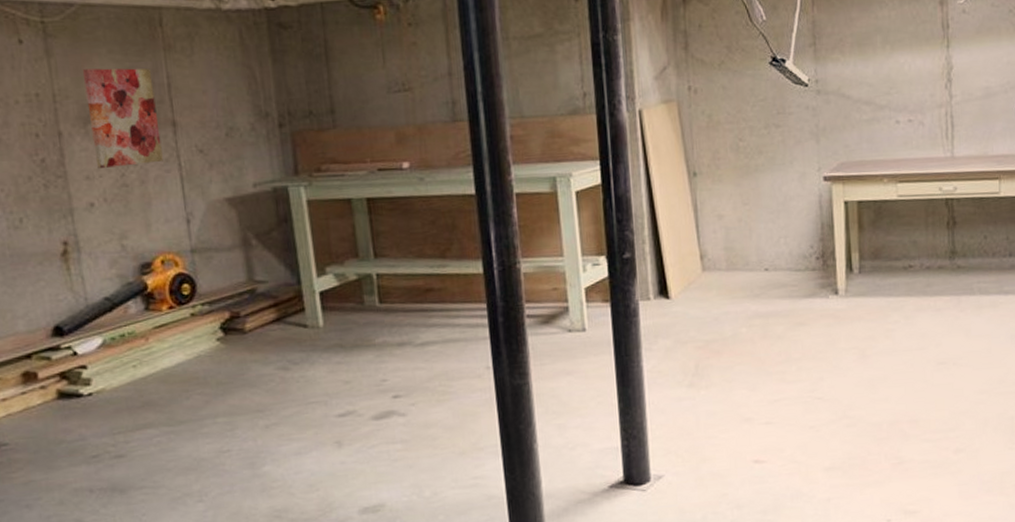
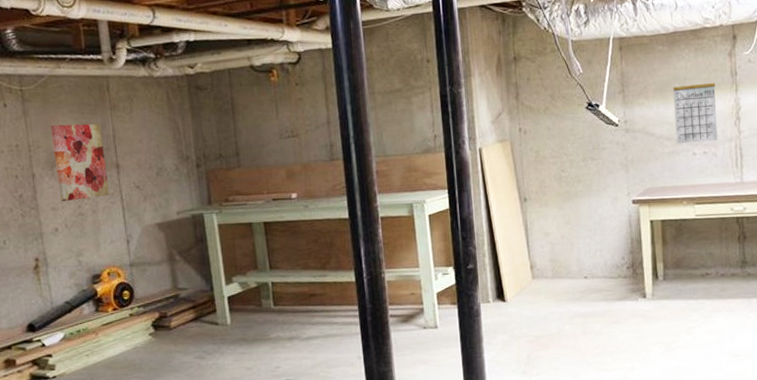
calendar: none [874,35,925,110] -> present [673,82,718,144]

